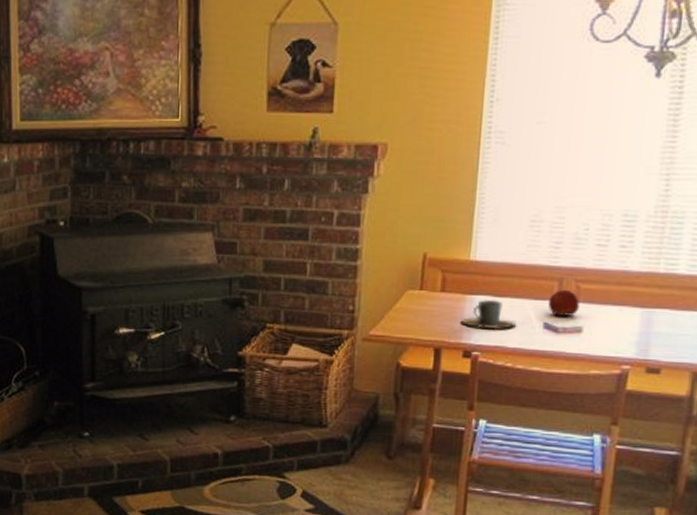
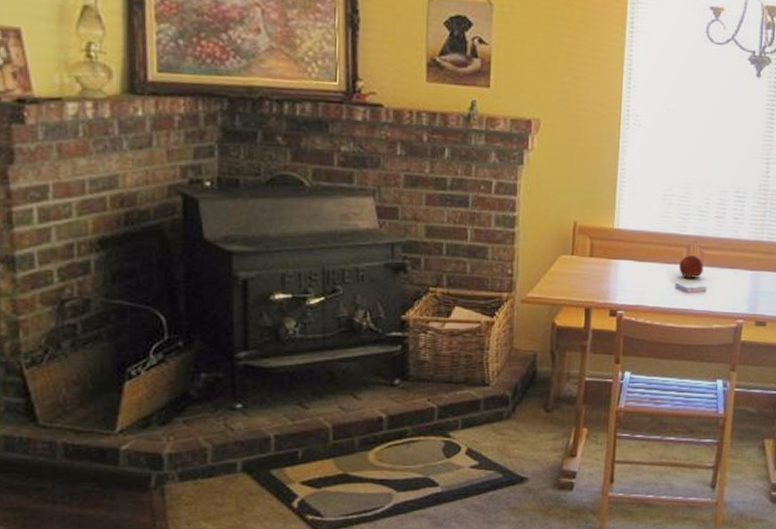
cup: present [461,299,517,330] -> none [607,263,654,291]

